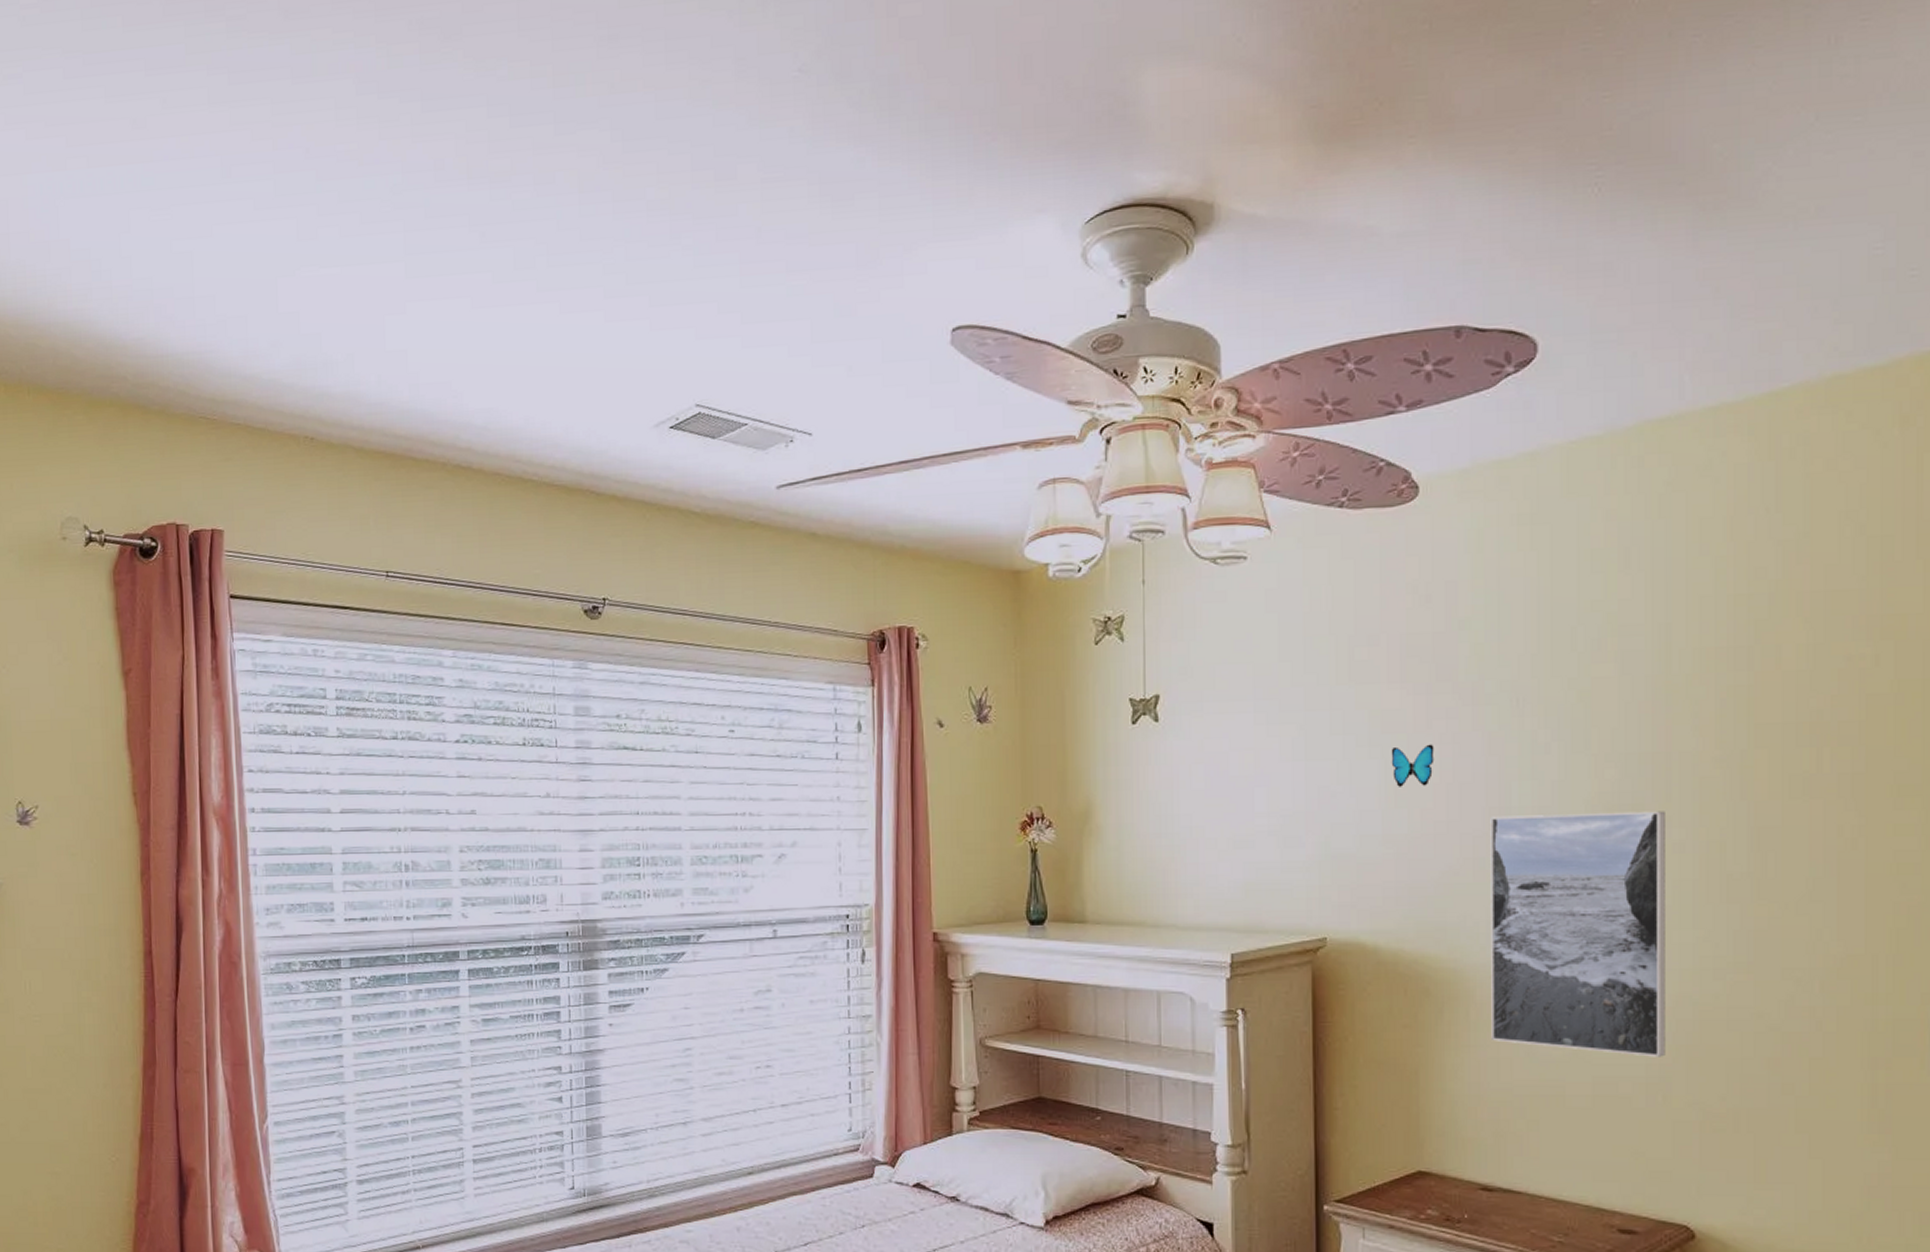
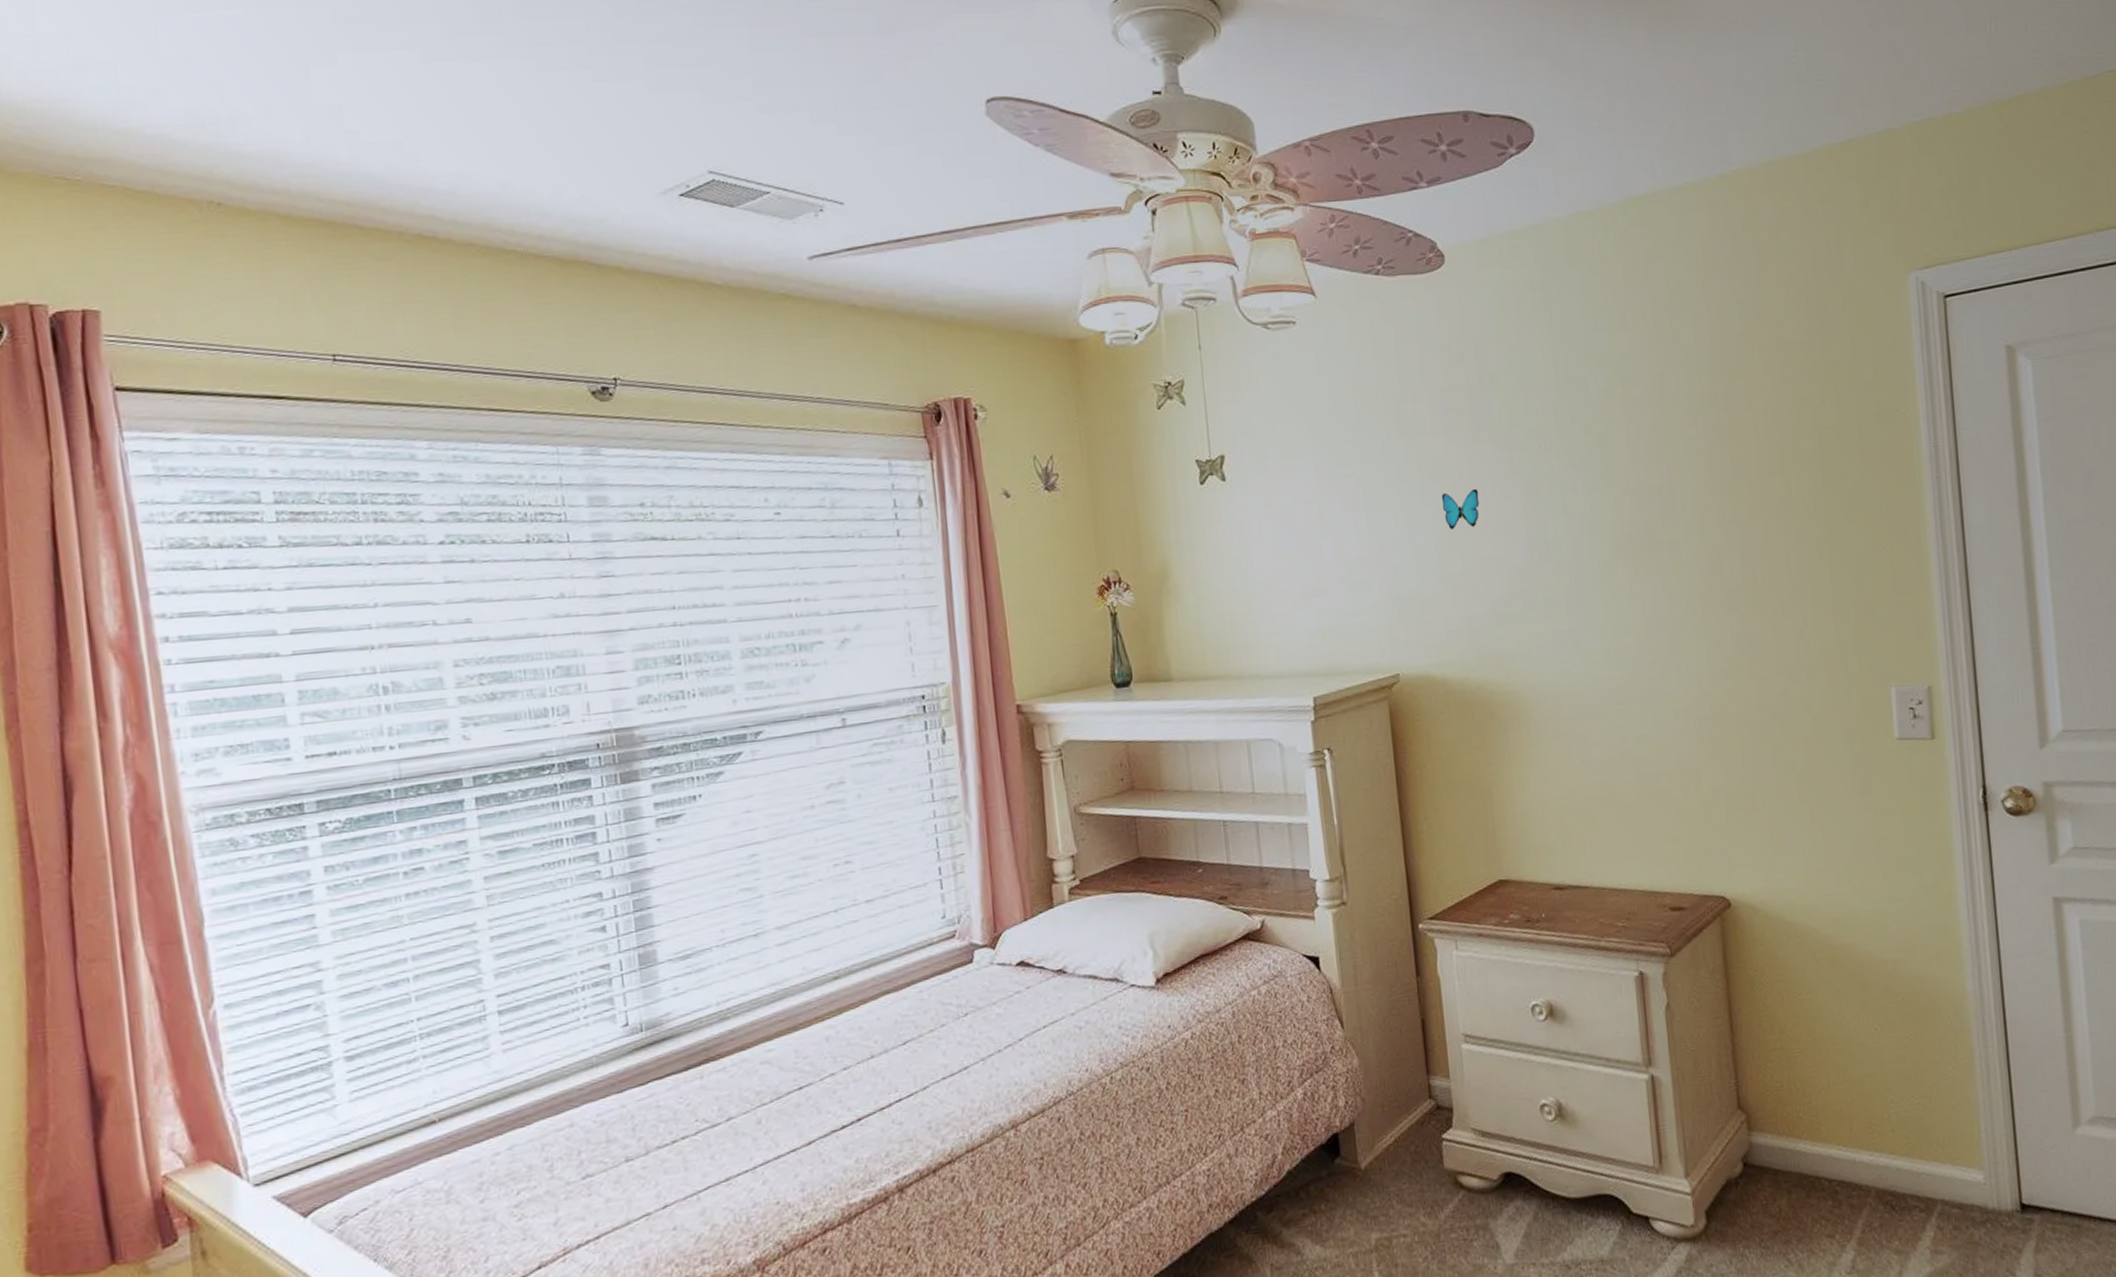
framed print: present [1490,811,1665,1057] -> none [1532,536,1693,754]

